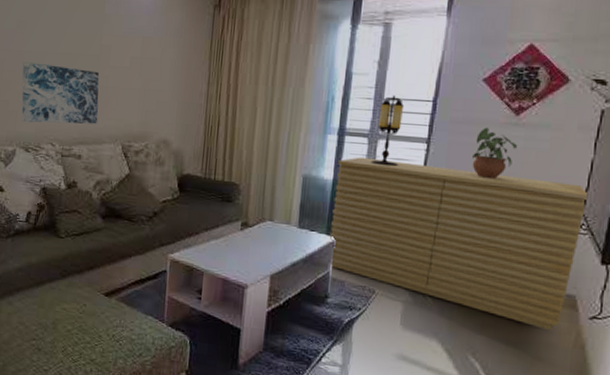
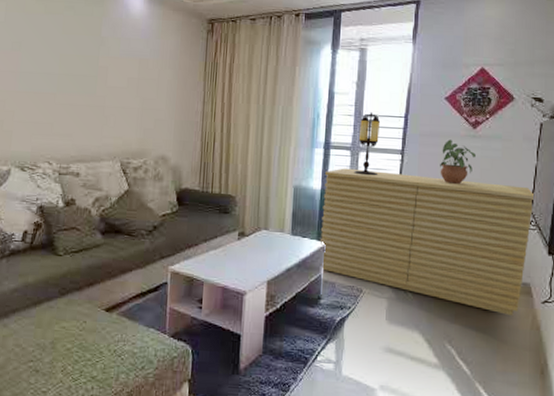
wall art: present [21,62,100,125] -> none [17,82,97,143]

